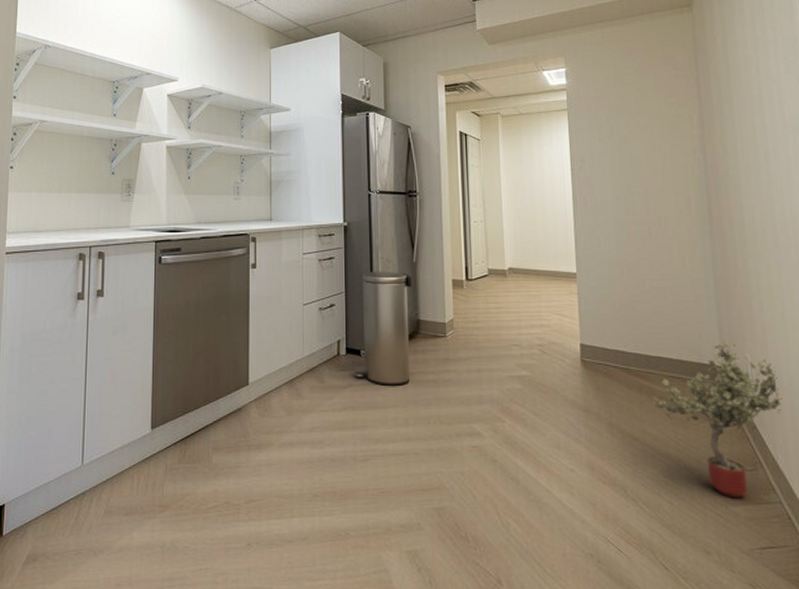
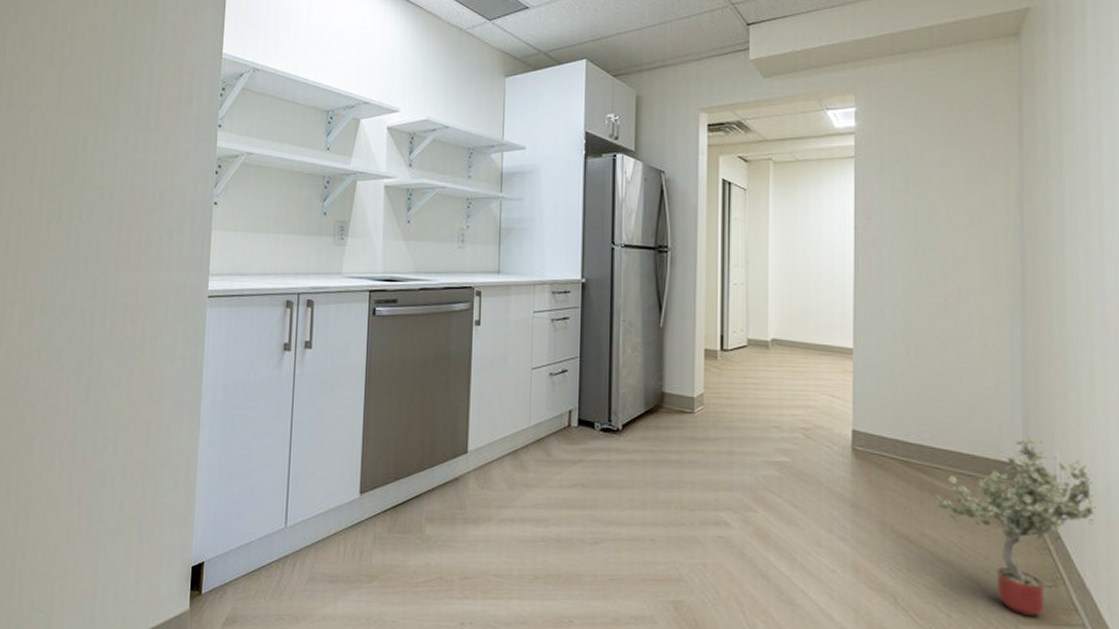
pedal bin: present [354,271,412,386] -> none [586,335,657,465]

